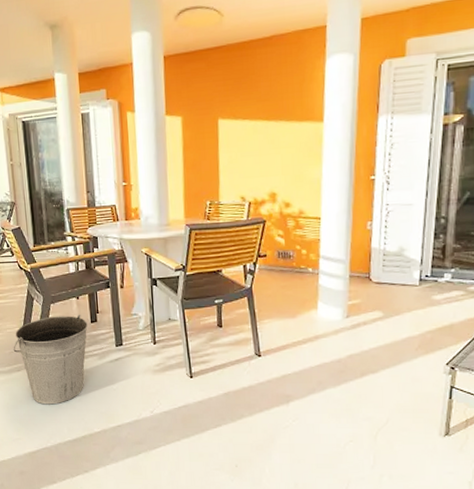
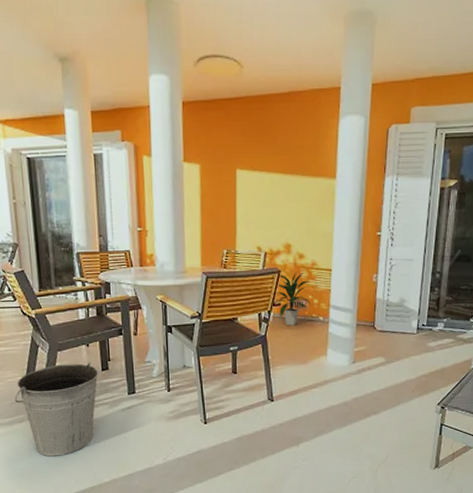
indoor plant: none [261,221,299,278] -> present [276,272,311,326]

